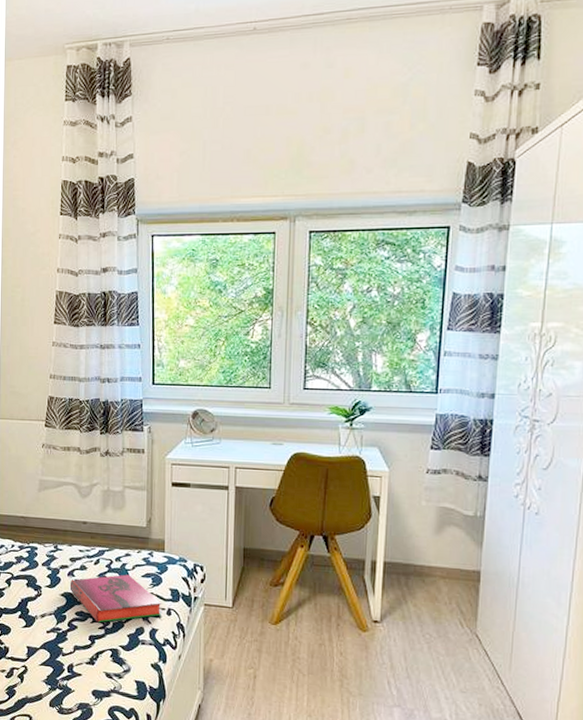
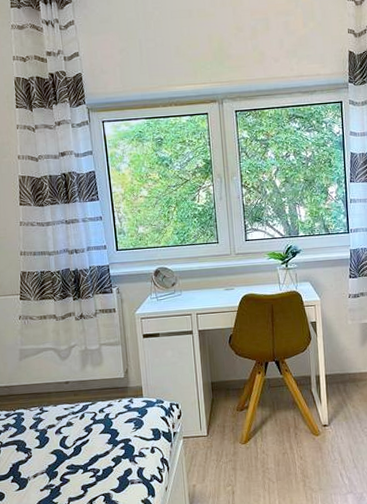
hardback book: present [69,574,162,623] -> none [58,423,146,472]

